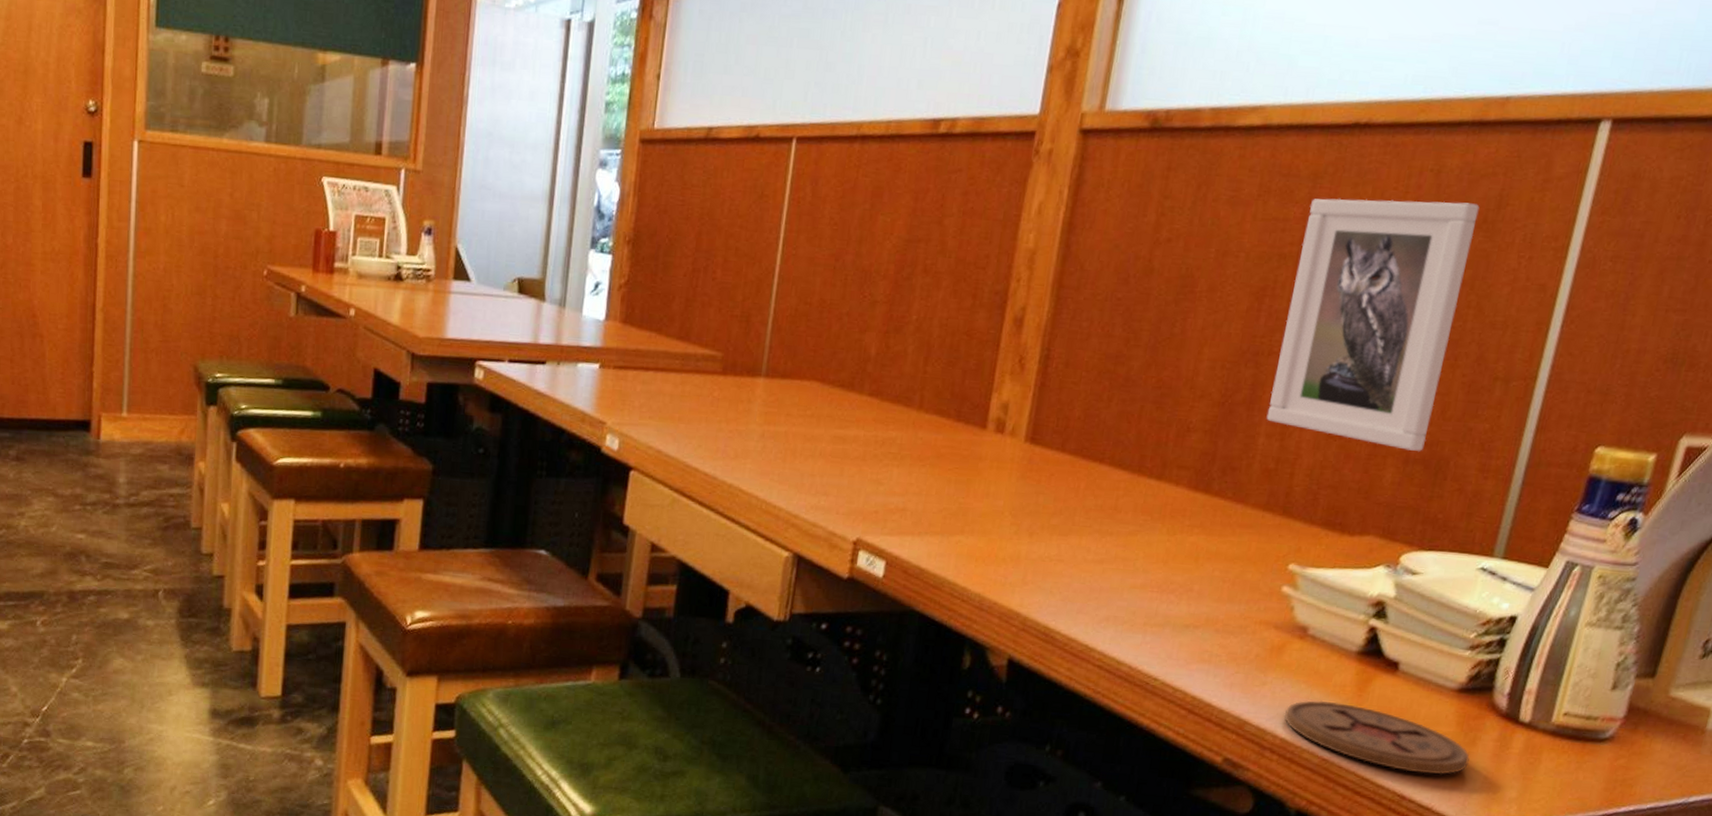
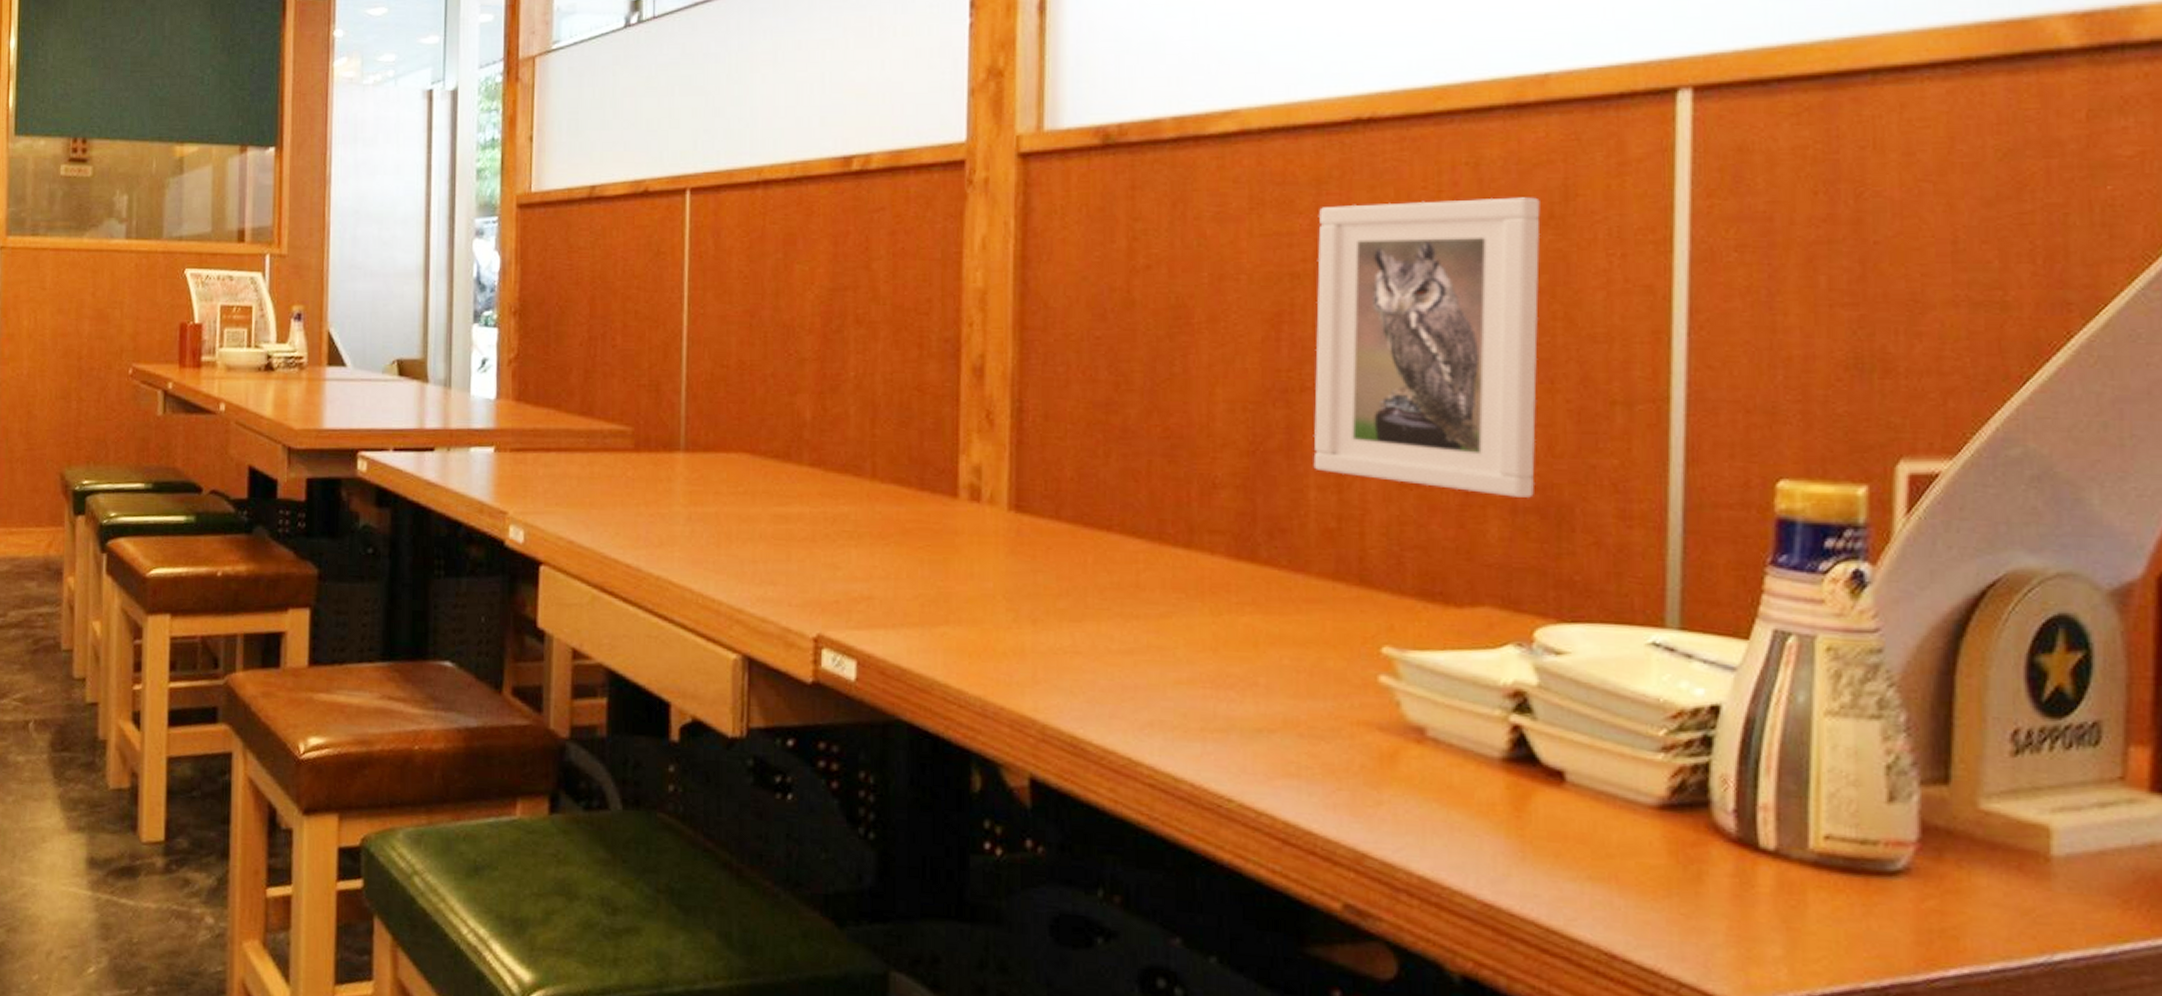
coaster: present [1284,700,1470,775] -> none [1416,824,1699,925]

